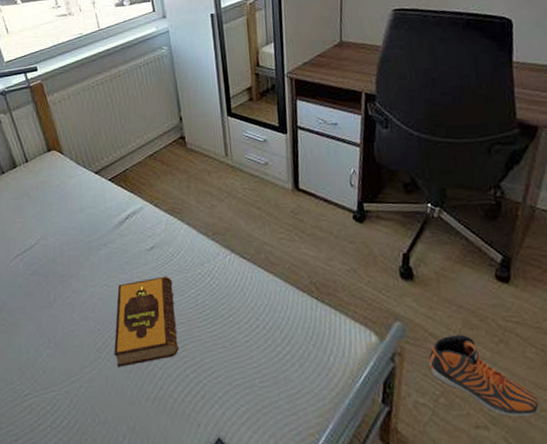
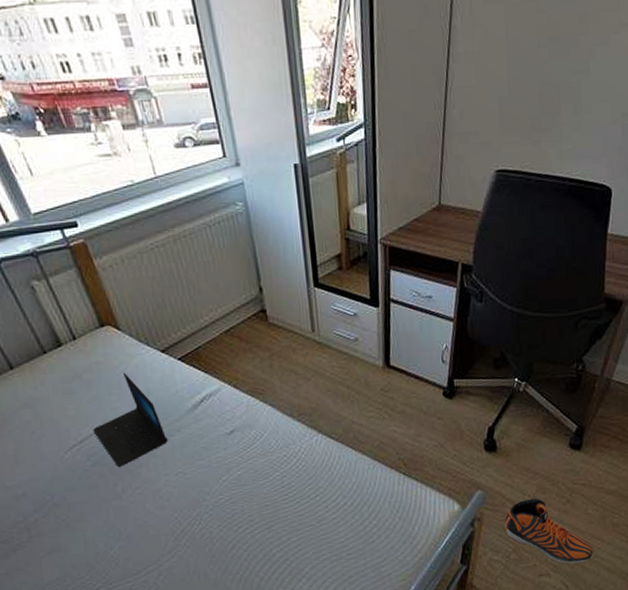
laptop: none [35,191,96,277] -> present [93,373,168,467]
hardback book: present [114,276,179,367] -> none [194,460,264,553]

